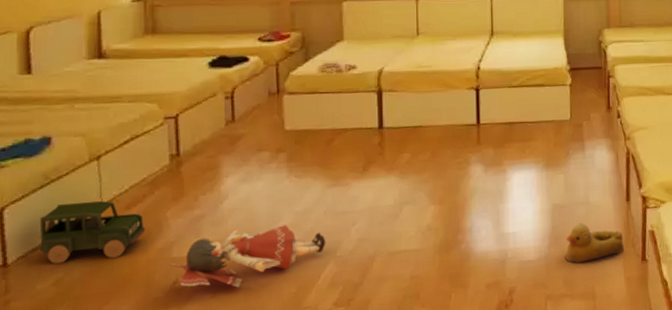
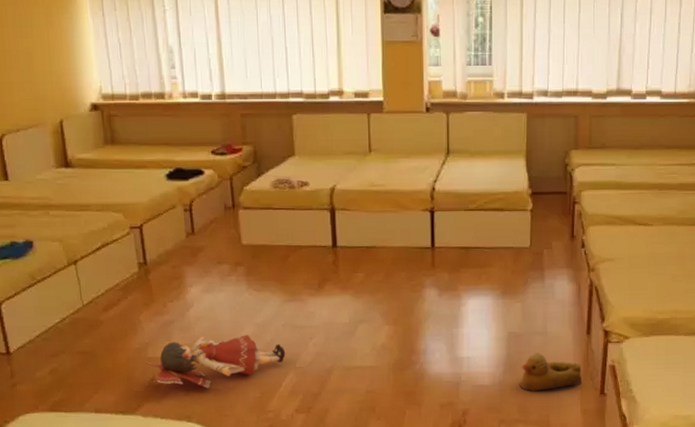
toy truck: present [39,201,145,265] -> none [31,301,122,356]

